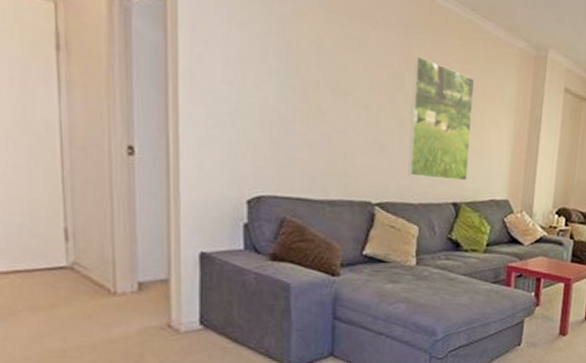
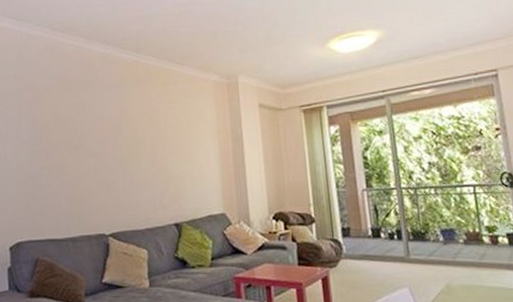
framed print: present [408,55,475,181] -> none [128,106,185,206]

